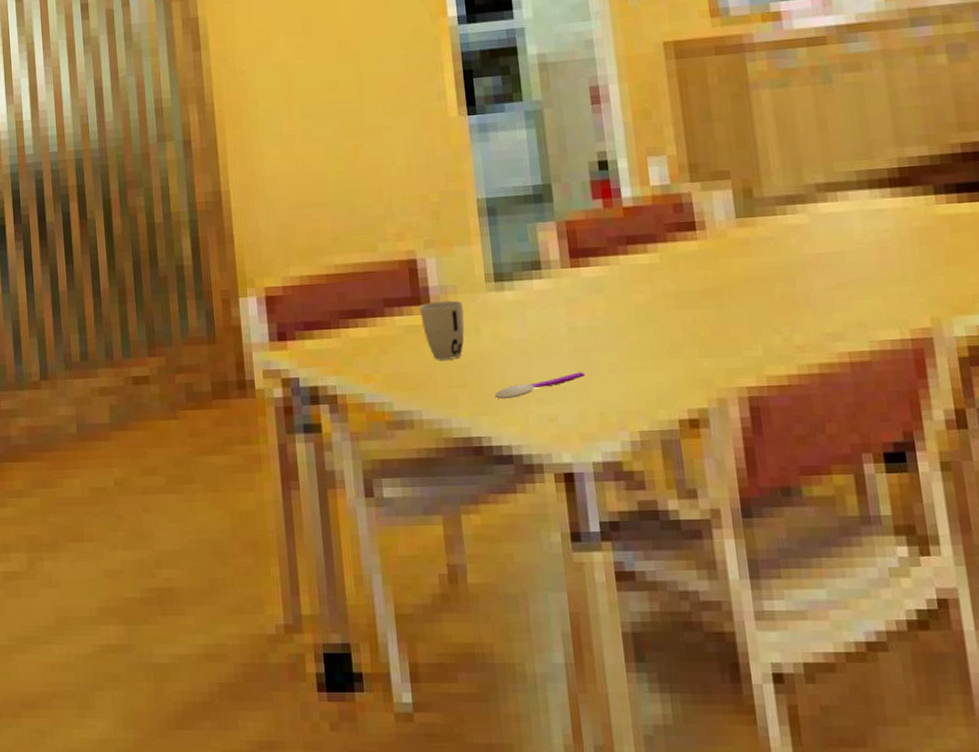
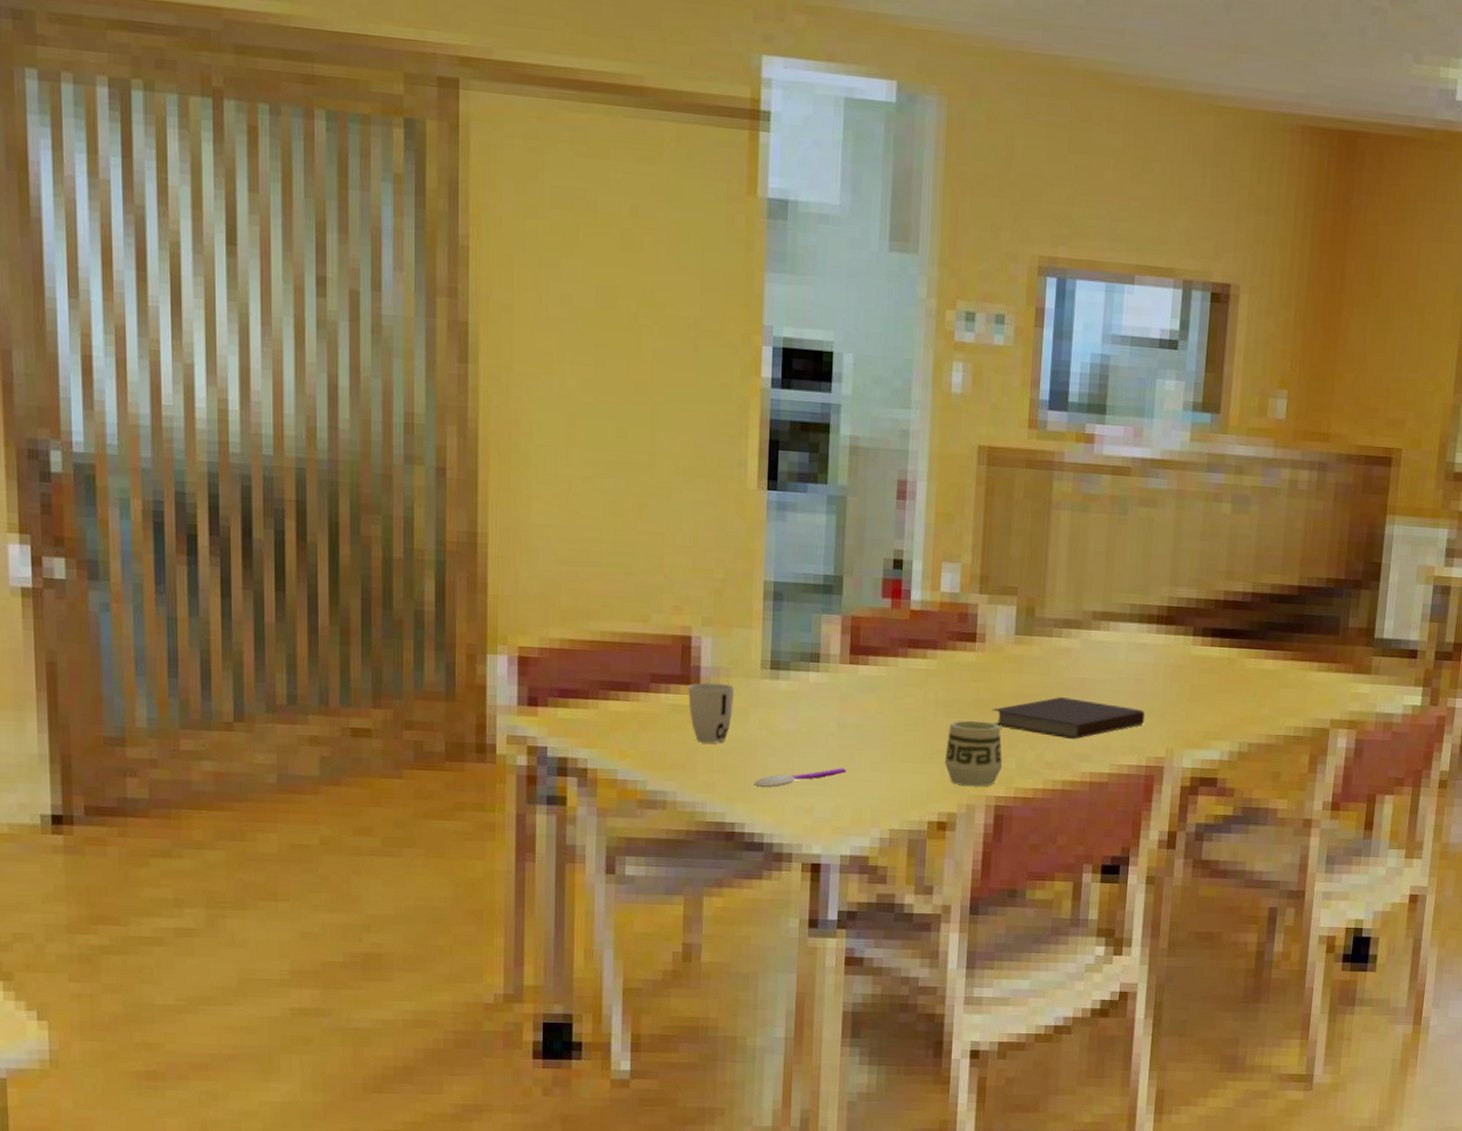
cup: none [683,309,749,380] -> present [944,720,1003,787]
notebook: none [726,275,900,319] -> present [992,697,1145,740]

